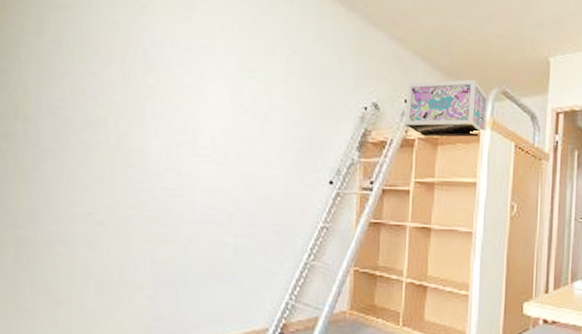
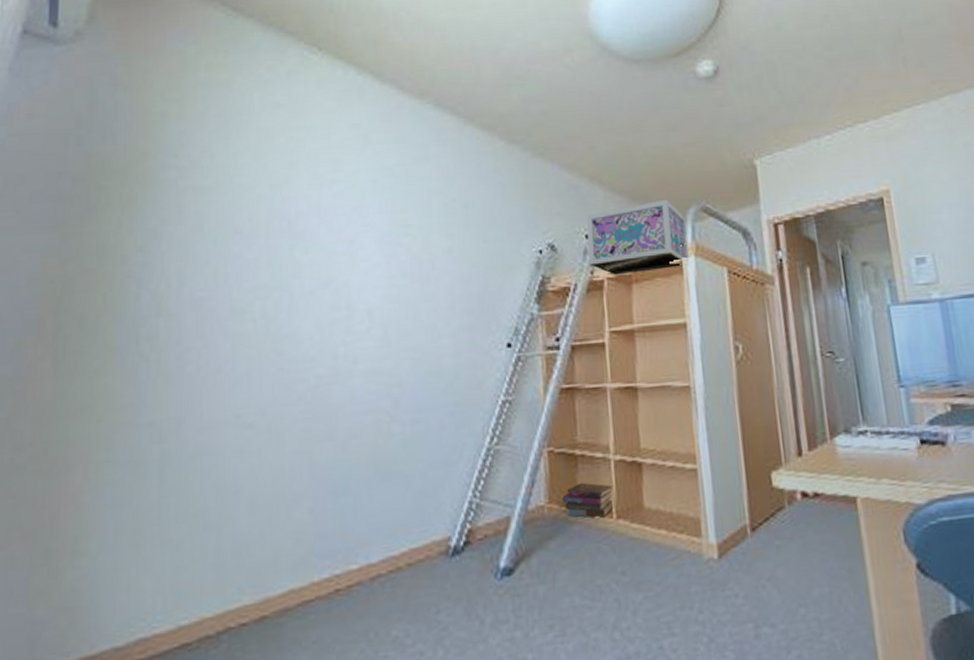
books: none [362,296,403,324] -> present [563,482,614,518]

